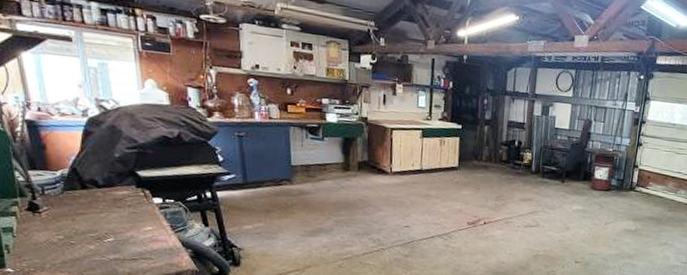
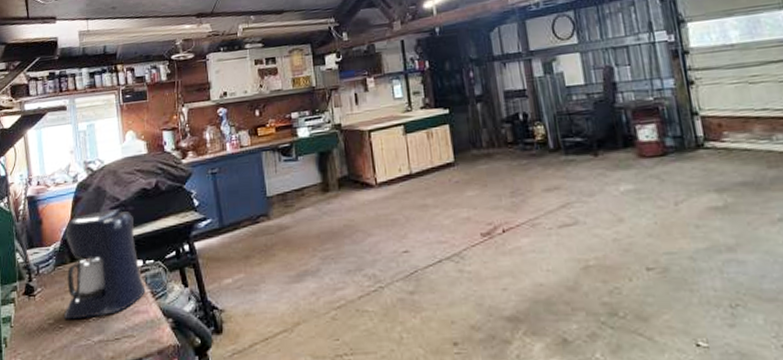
coffee maker: none [74,148,165,240] -> present [64,209,146,320]

